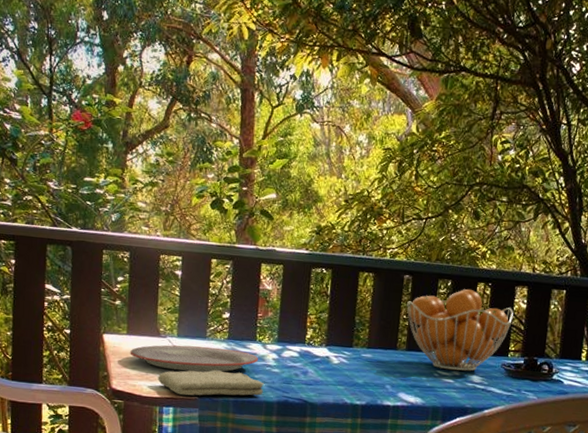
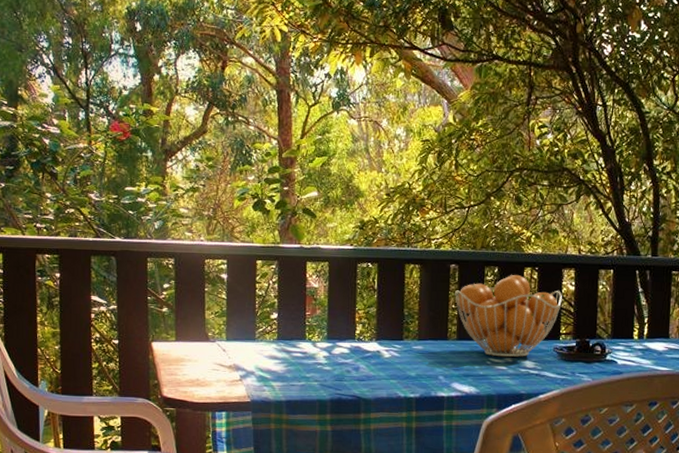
plate: present [130,345,258,372] -> none [179,348,309,375]
washcloth: present [157,370,264,396] -> none [209,371,316,400]

